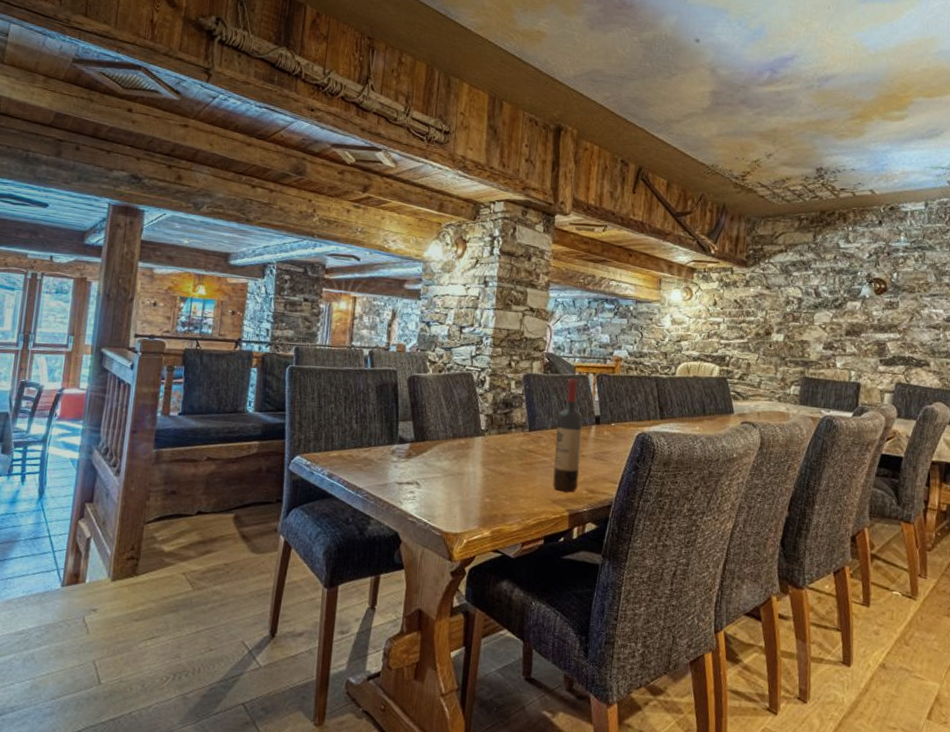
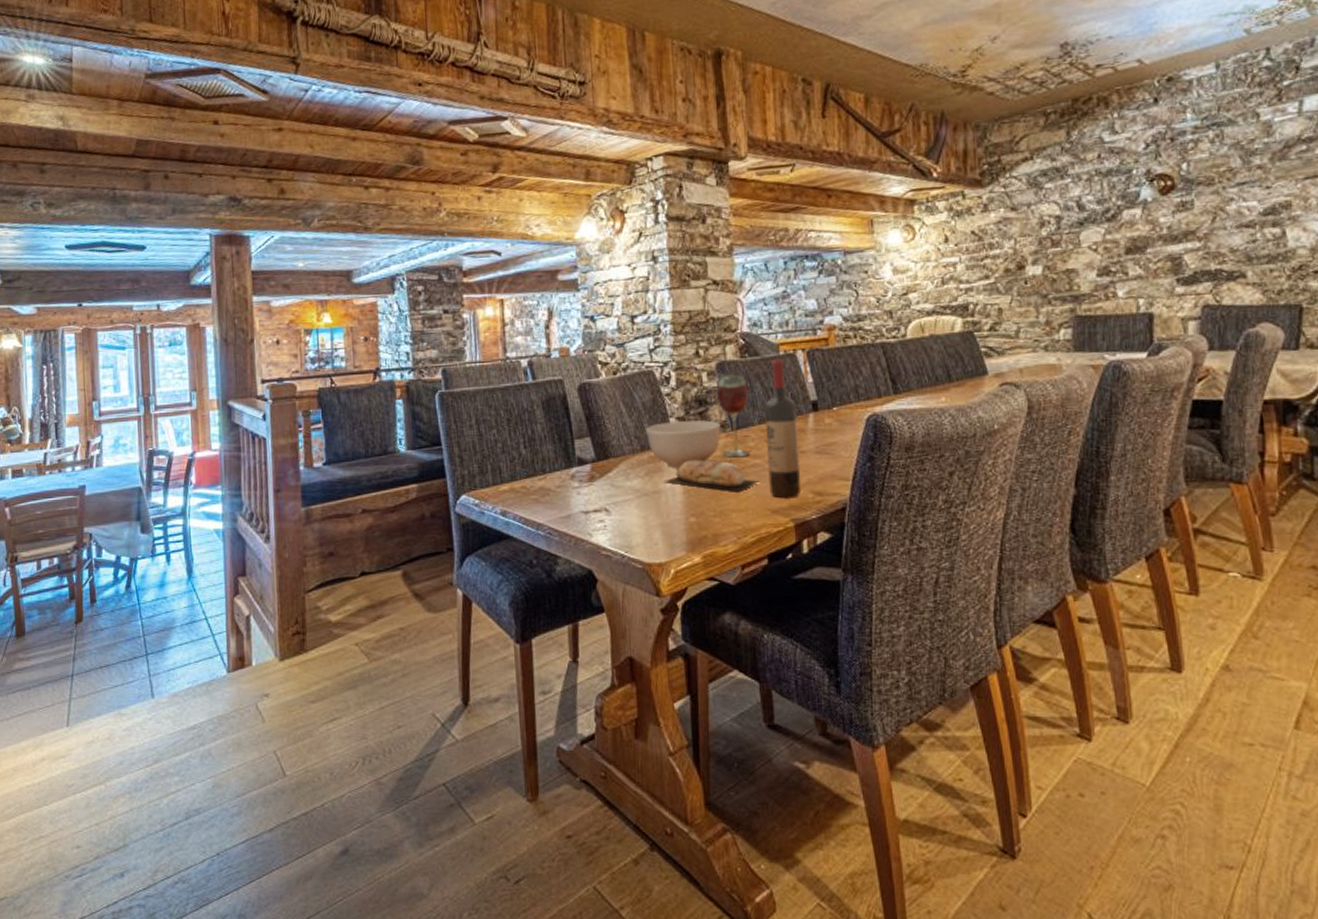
bowl: none [459,417,521,457] -> present [646,420,721,469]
bread loaf: none [468,450,546,482] -> present [663,459,760,492]
wineglass: none [519,383,548,454] -> present [716,371,750,458]

